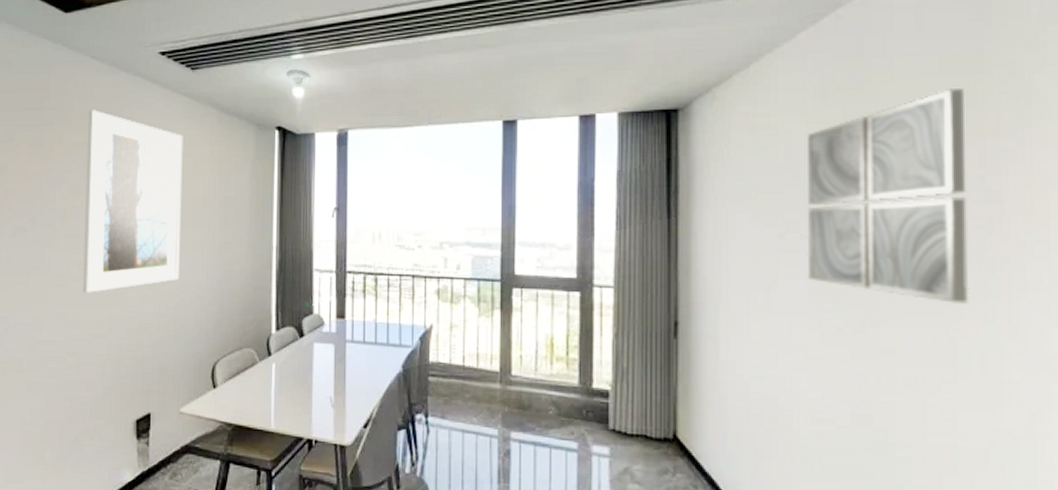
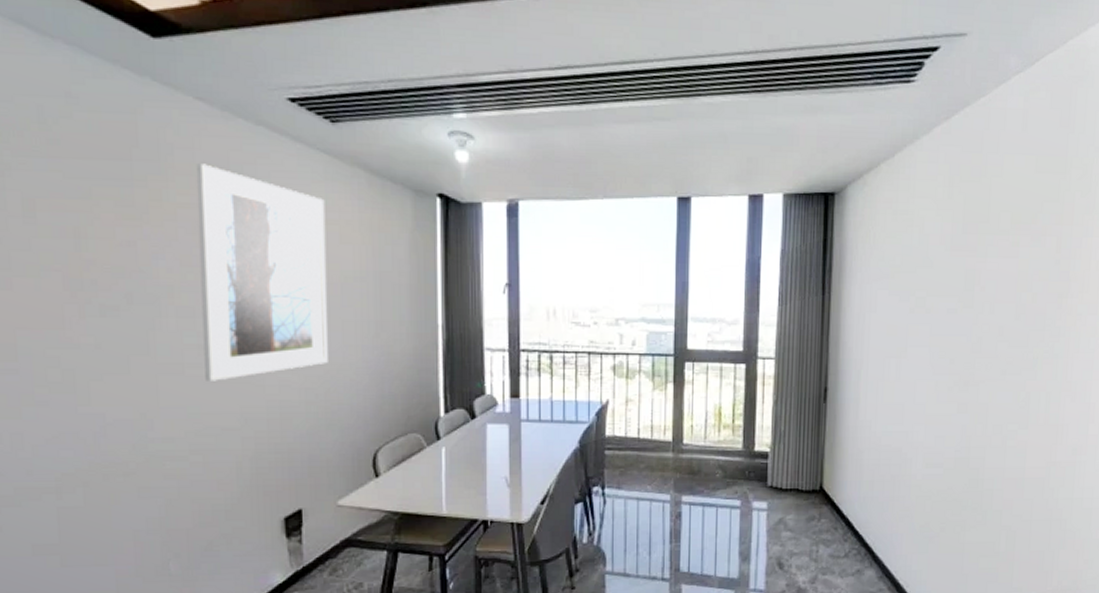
wall art: present [807,89,970,304] -> none [929,185,1051,364]

